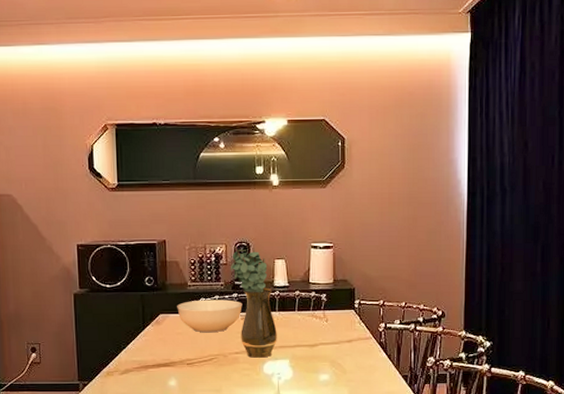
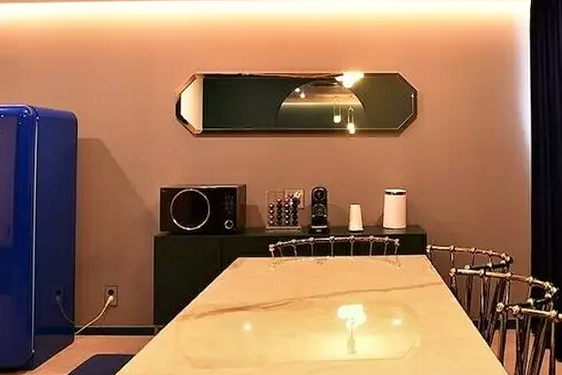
bowl: present [177,299,242,333] -> none [255,243,318,277]
vase: present [230,246,277,358] -> none [307,191,351,302]

